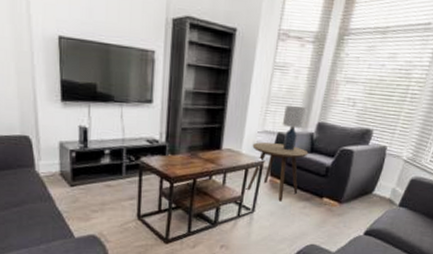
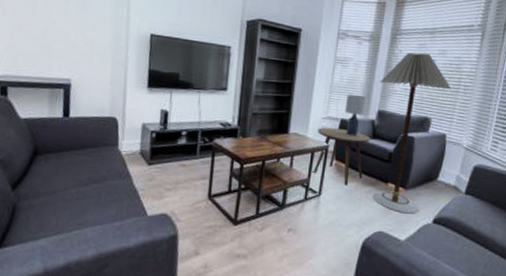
floor lamp: none [306,56,398,227] -> present [372,52,452,214]

